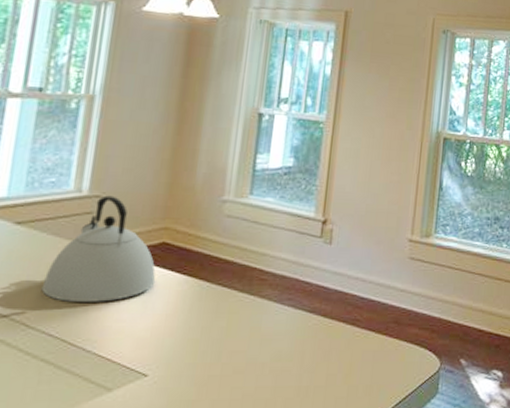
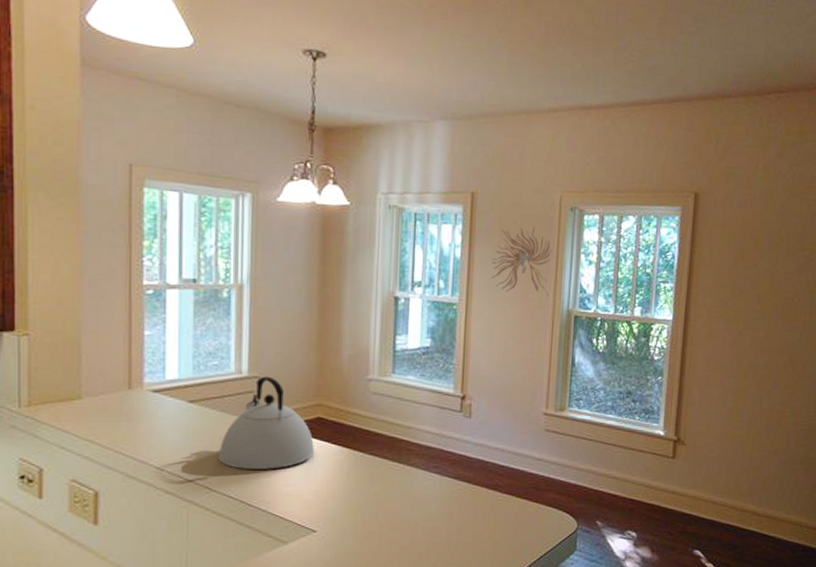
wall sculpture: none [361,47,424,118] -> present [491,226,553,297]

